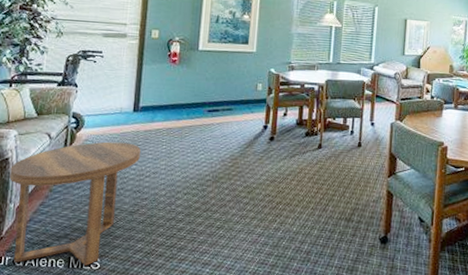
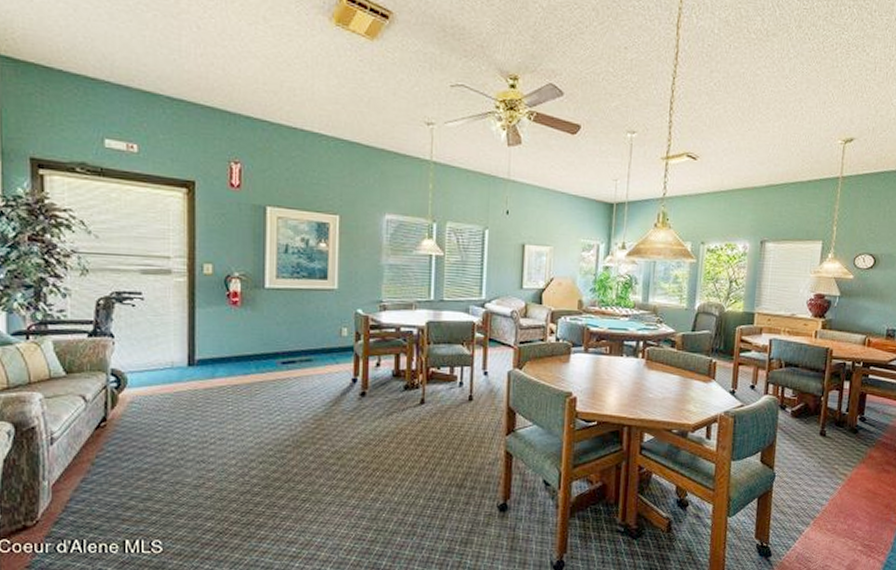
side table: present [9,141,141,266] -> none [39,403,201,550]

